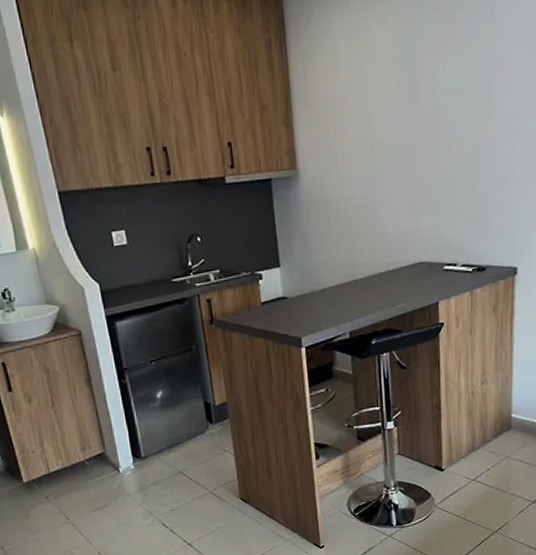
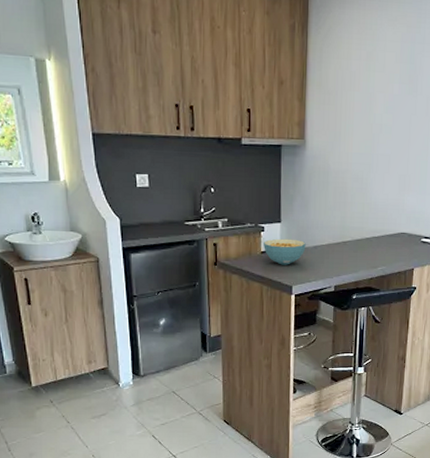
cereal bowl: none [263,284,312,315] -> present [264,238,306,265]

